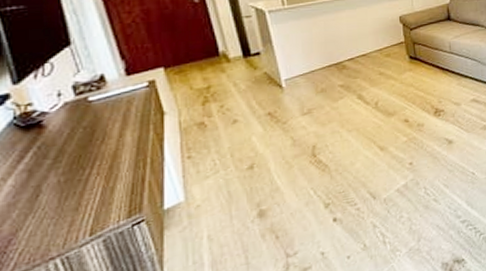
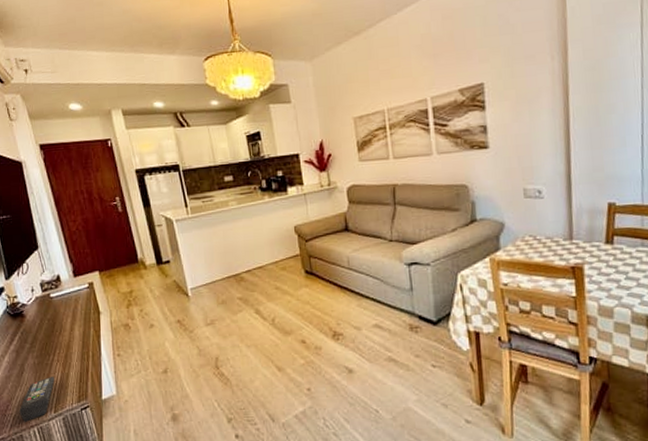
remote control: none [30,194,92,255] -> present [19,377,55,422]

